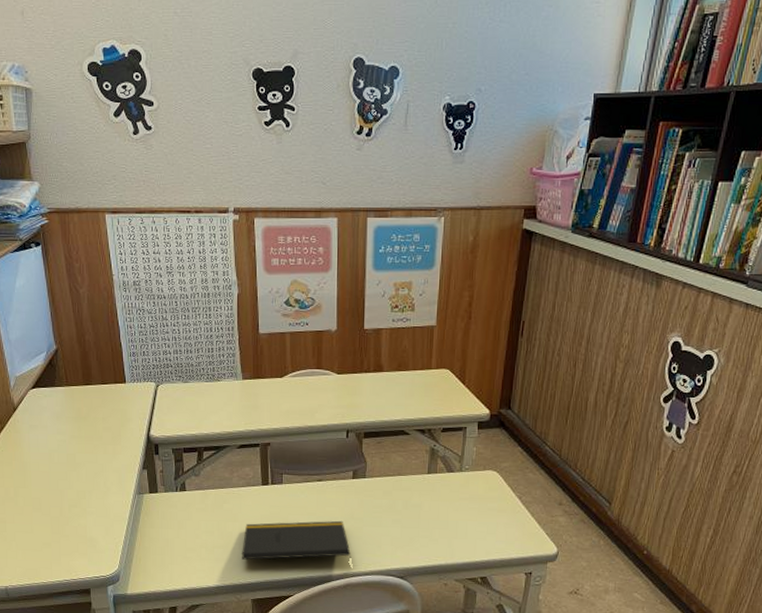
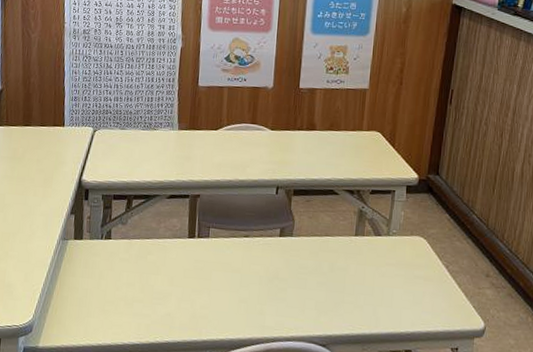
notepad: present [242,520,351,560] -> none [161,277,273,321]

